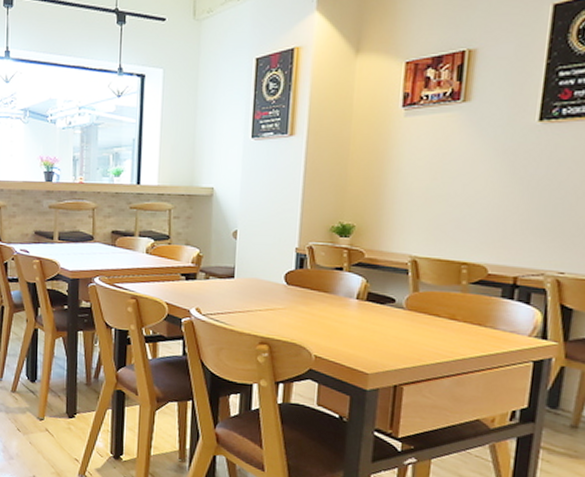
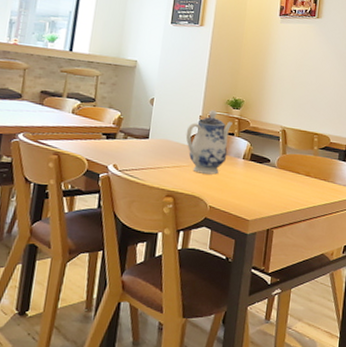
teapot: none [279,239,341,319] -> present [185,109,233,175]

